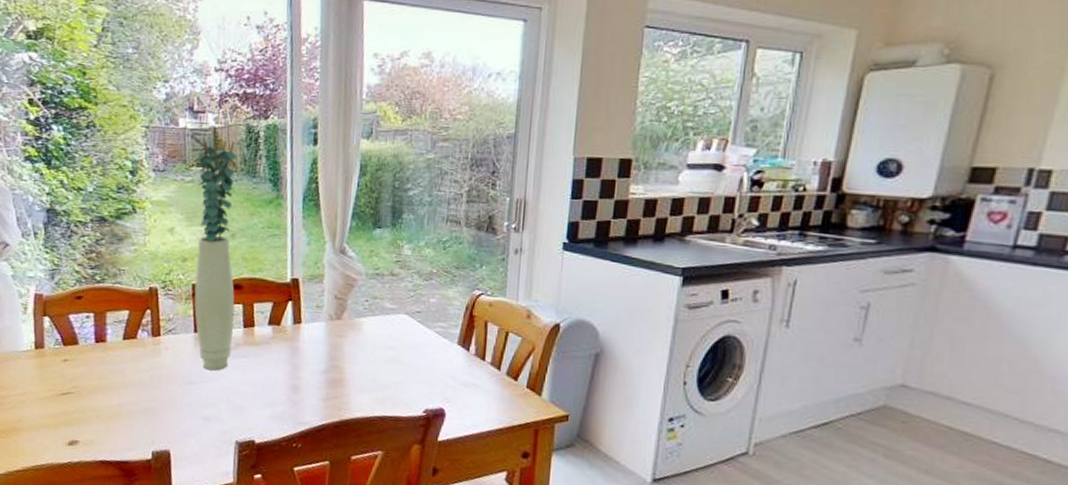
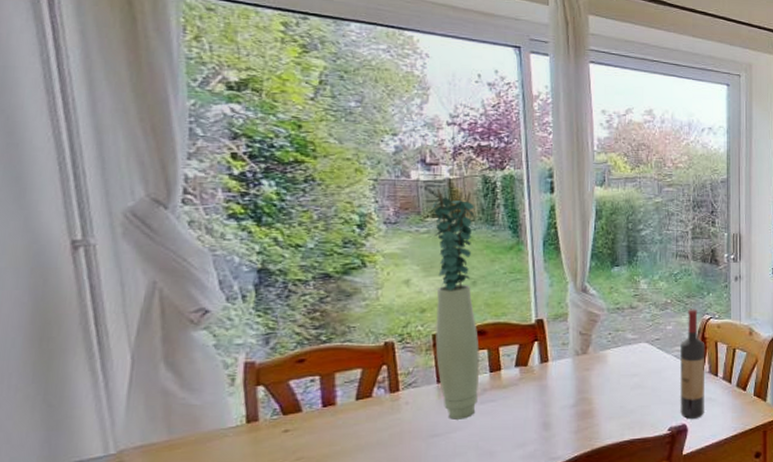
wine bottle: none [438,281,473,404] -> present [680,308,705,419]

